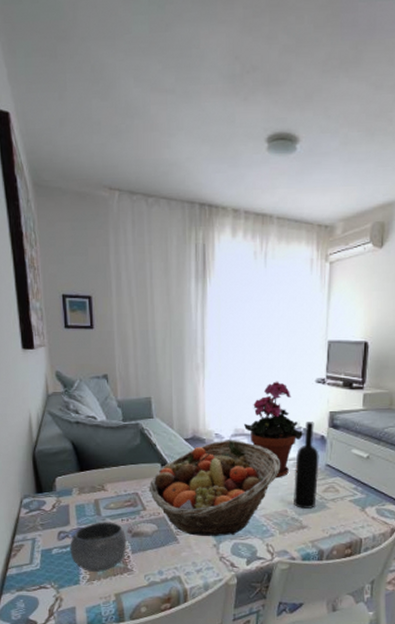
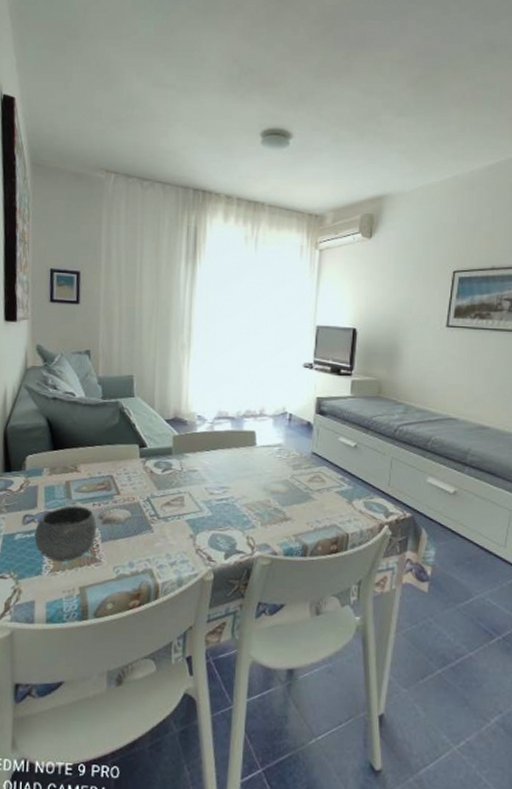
fruit basket: present [148,440,281,536] -> none [124,422,265,526]
potted plant: present [244,381,303,478] -> none [228,364,289,465]
wine bottle: present [293,422,319,508] -> none [276,407,305,499]

